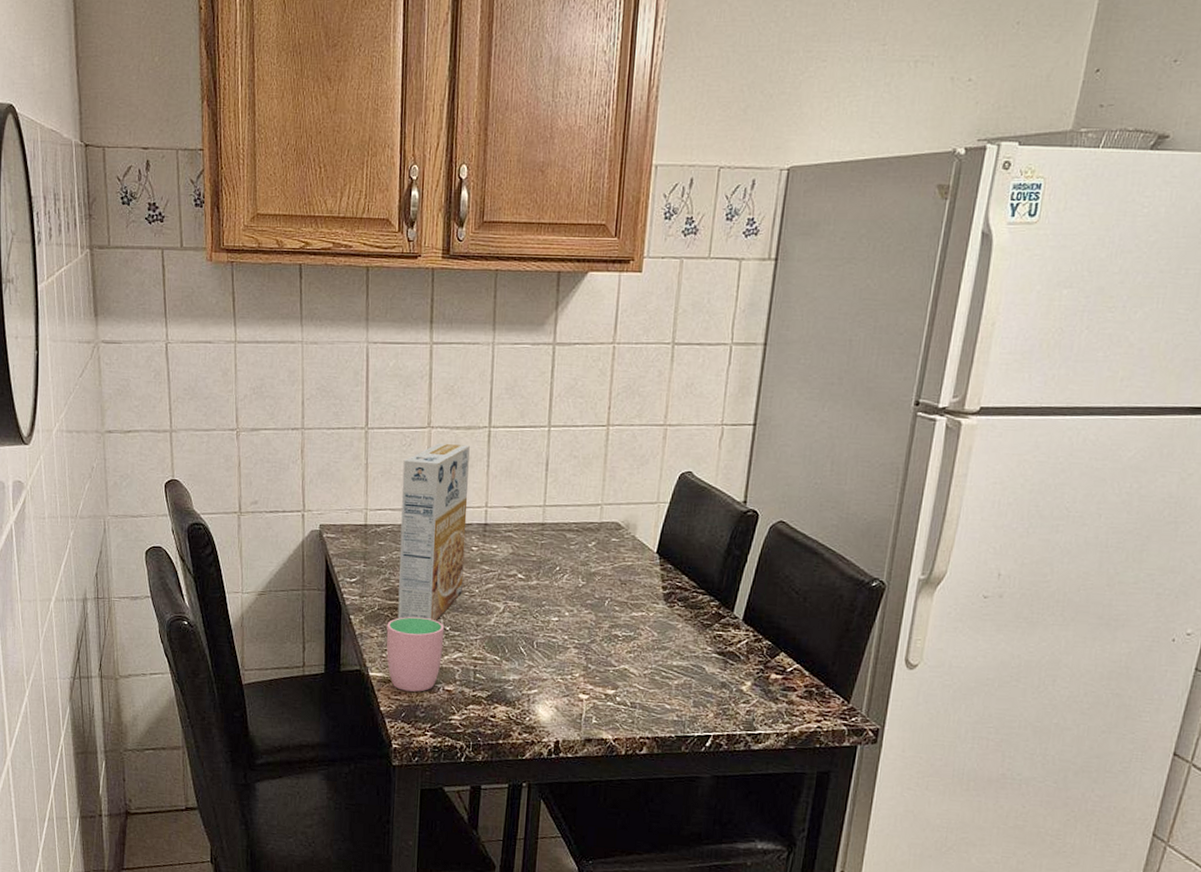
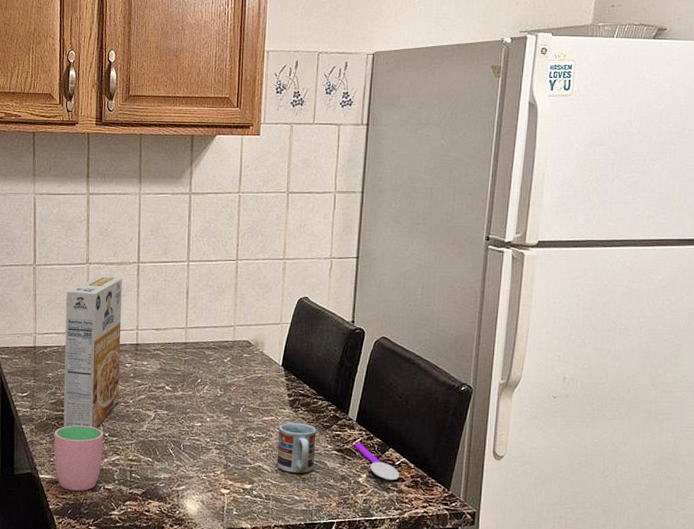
cup: none [645,619,695,679] -> present [277,422,317,473]
spoon: none [738,644,792,690] -> present [354,442,400,481]

